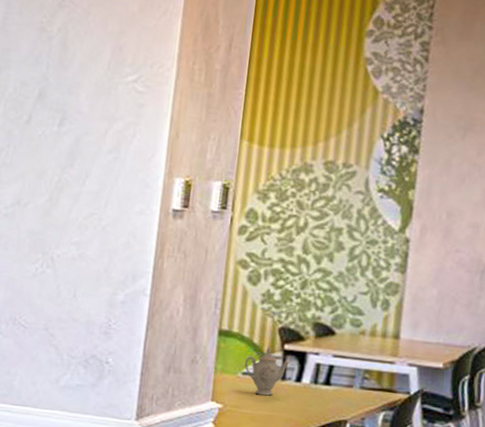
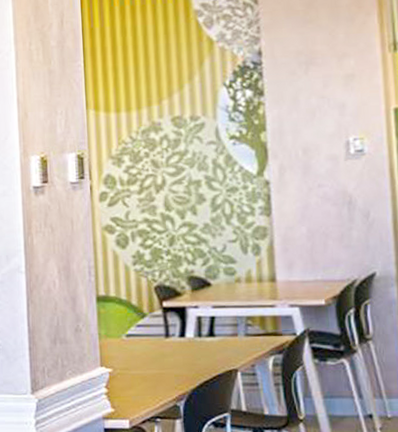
teapot: present [244,347,290,396] -> none [126,307,171,355]

